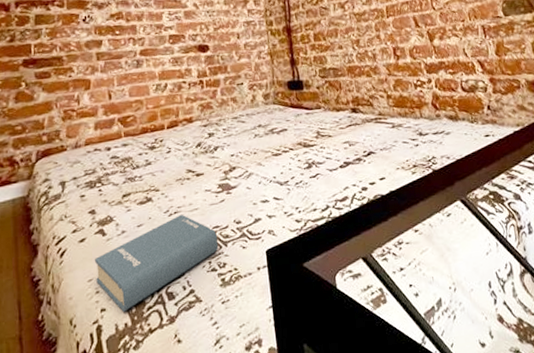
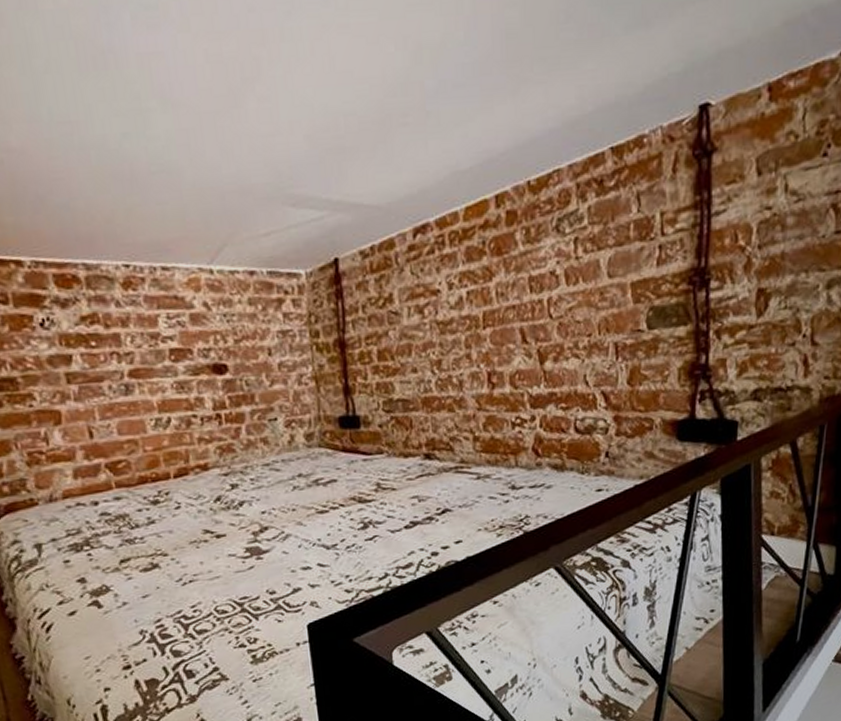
hardback book: present [94,214,219,312] -> none [90,583,248,691]

